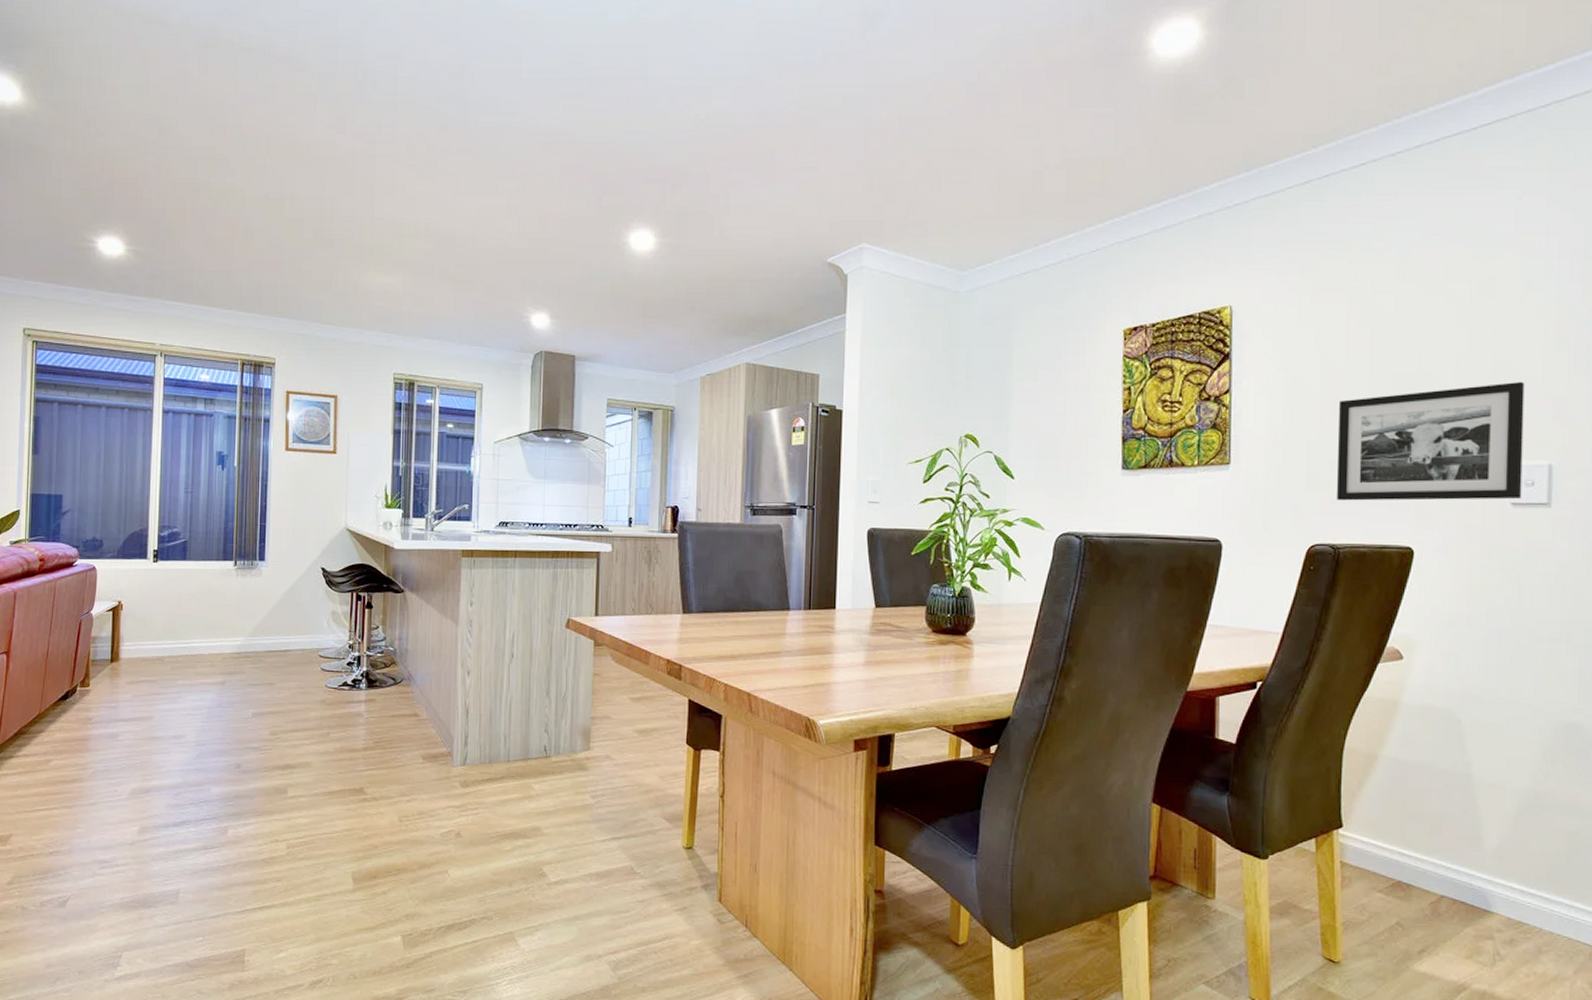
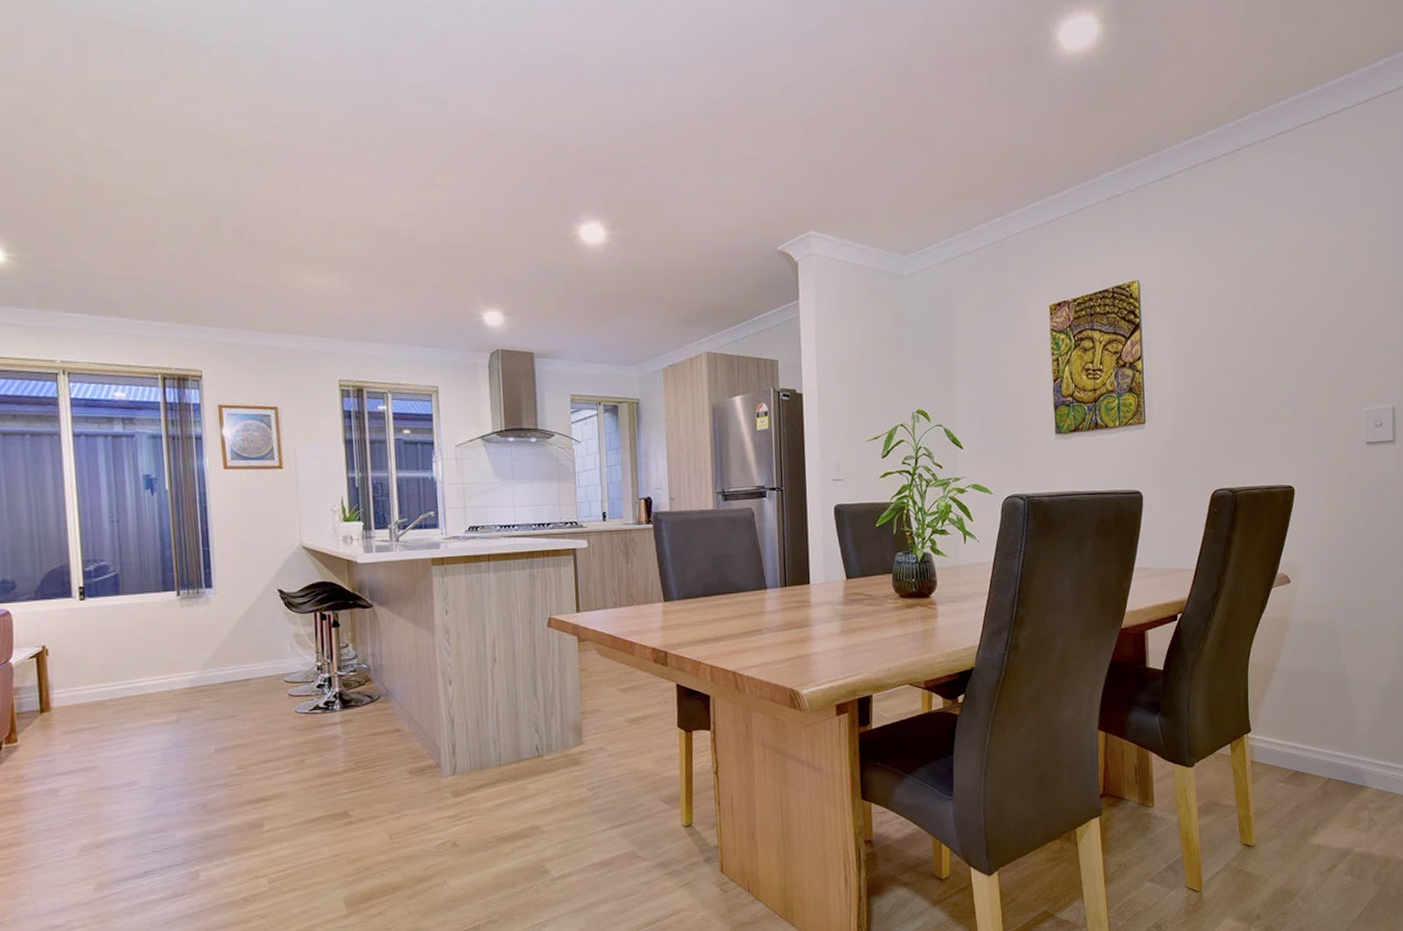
picture frame: present [1336,381,1525,501] -> none [1230,337,1374,450]

